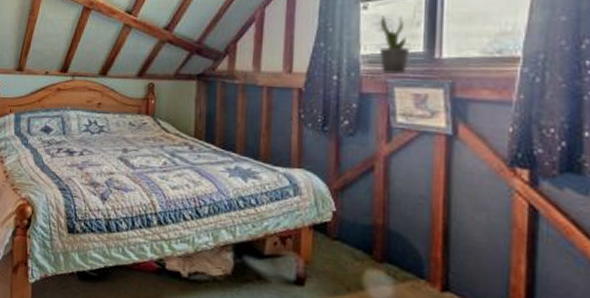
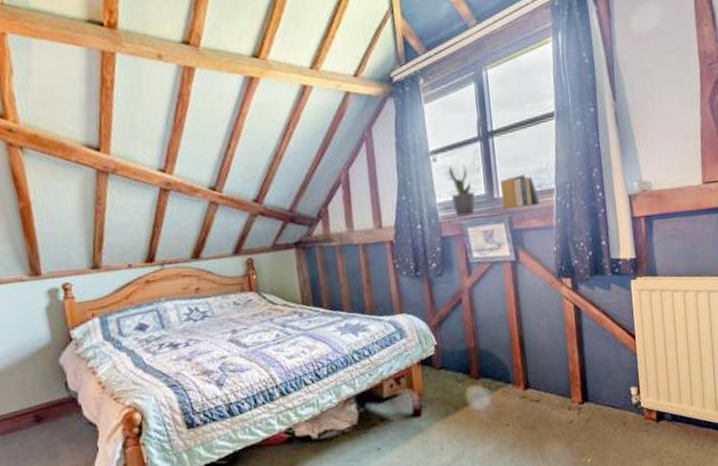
books: none [445,35,498,74] -> present [501,175,540,209]

